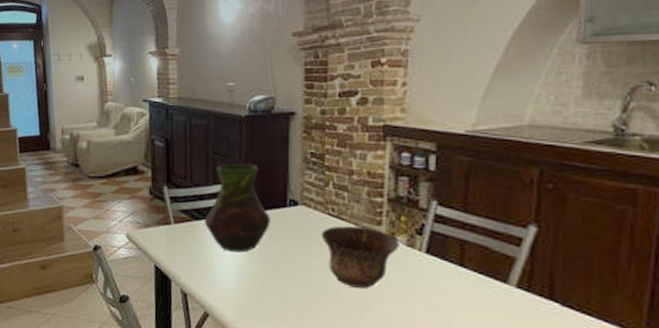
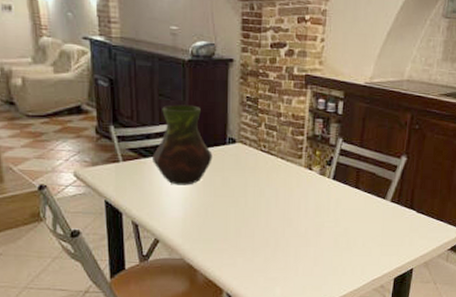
bowl: present [321,225,399,288] -> none [254,159,314,209]

